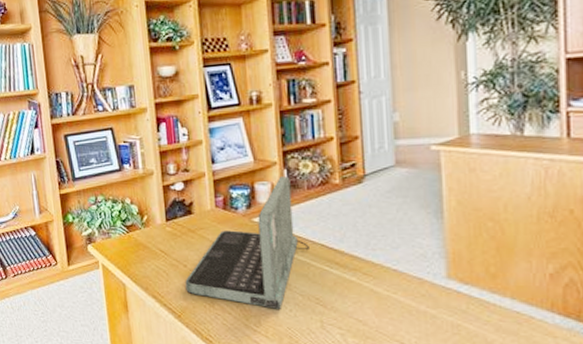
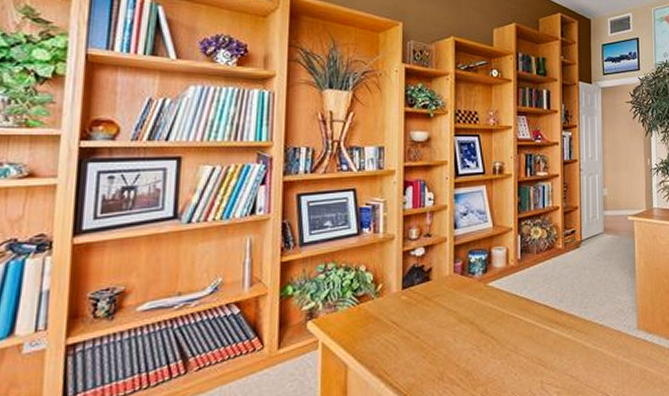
laptop: present [185,176,309,309] -> none [415,242,535,375]

